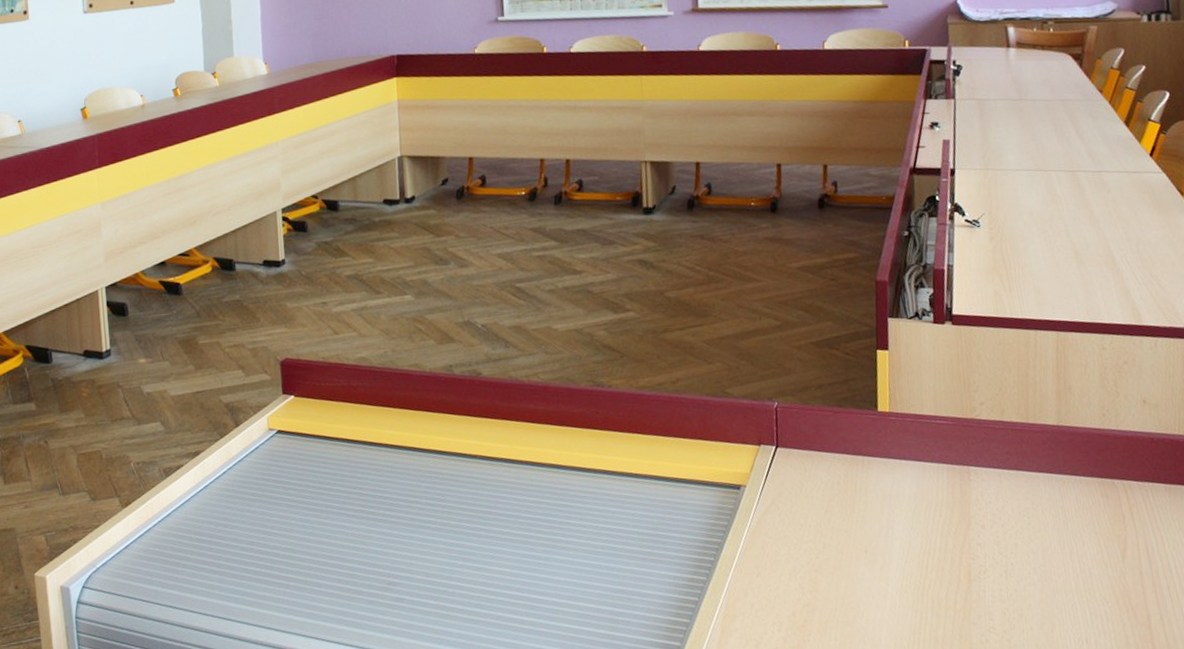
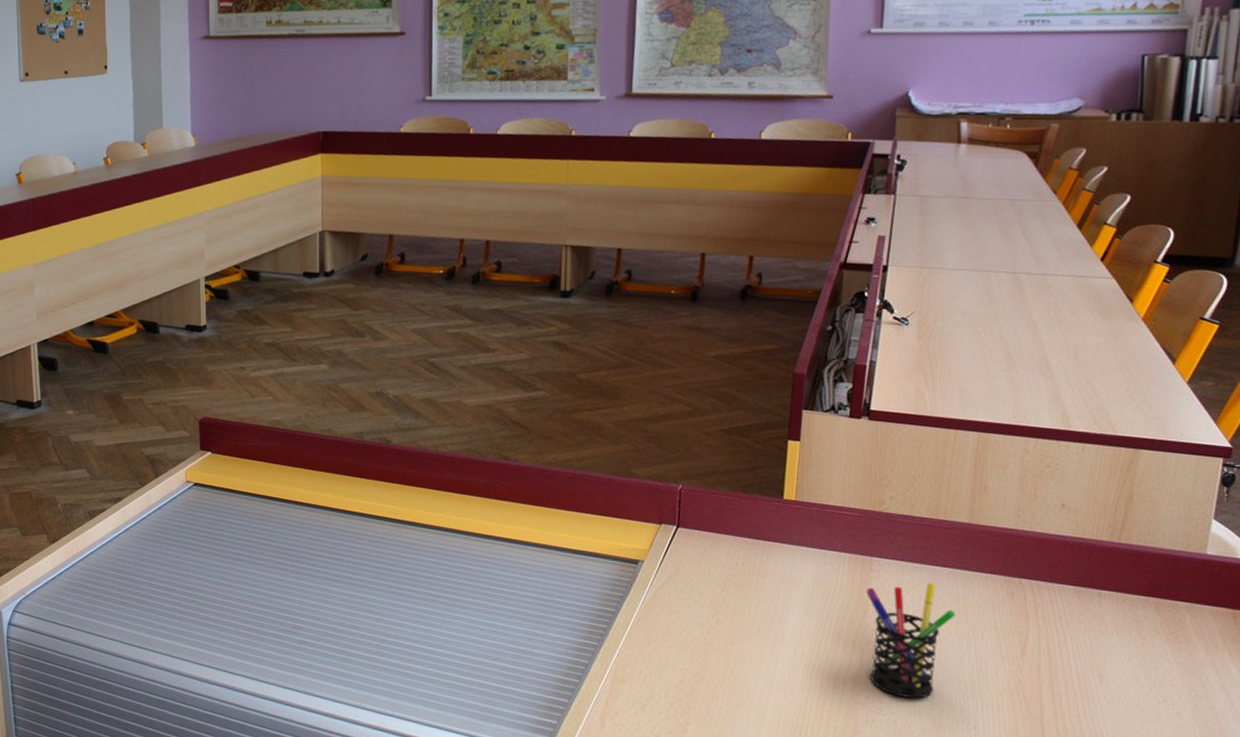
pen holder: none [967,490,1056,615] -> present [866,583,956,699]

